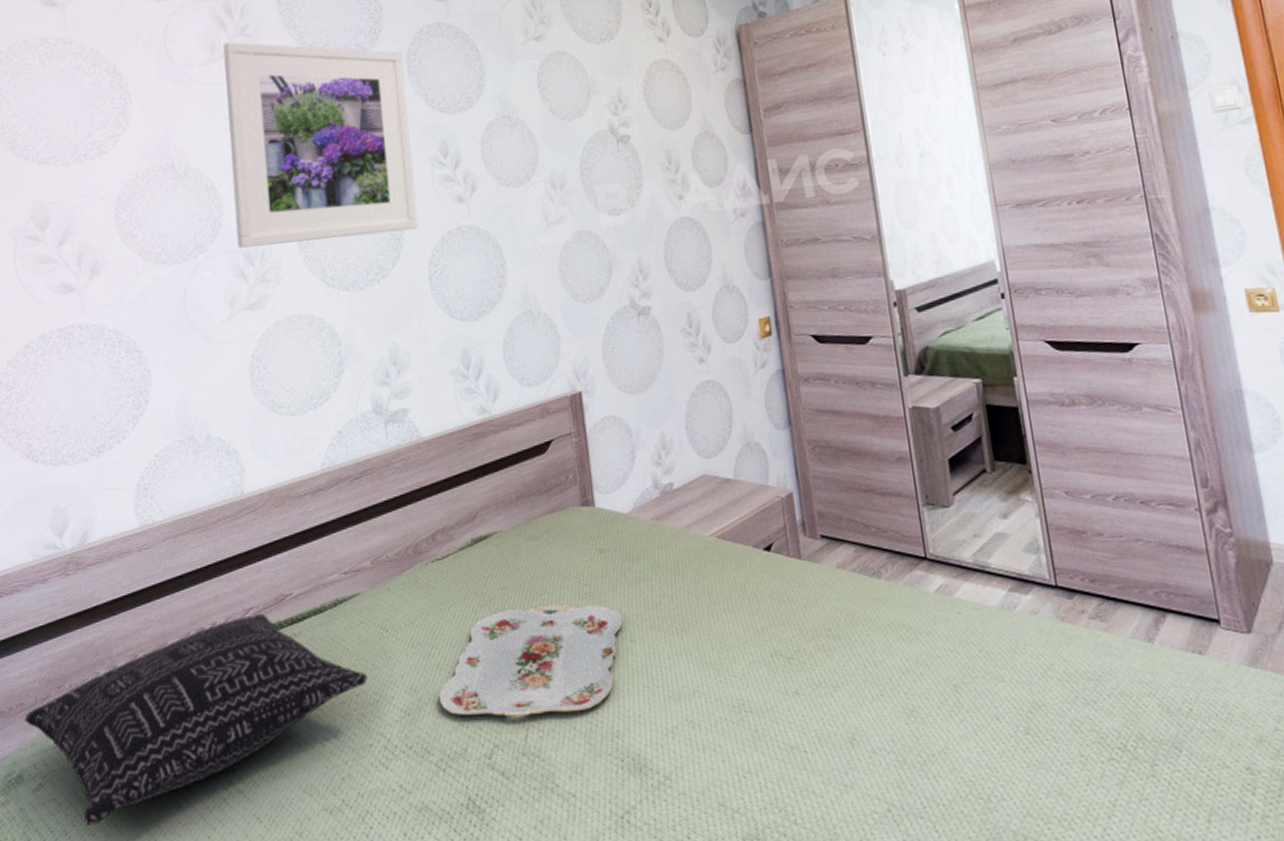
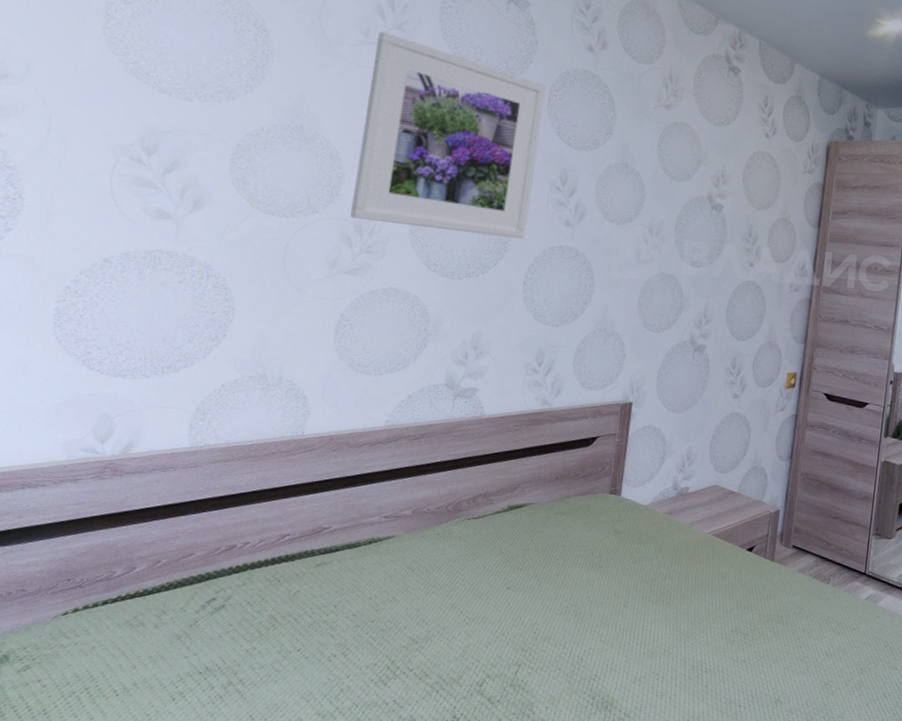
pillow: present [25,613,368,825] -> none [23,540,386,708]
serving tray: present [438,604,623,718] -> none [446,567,622,657]

